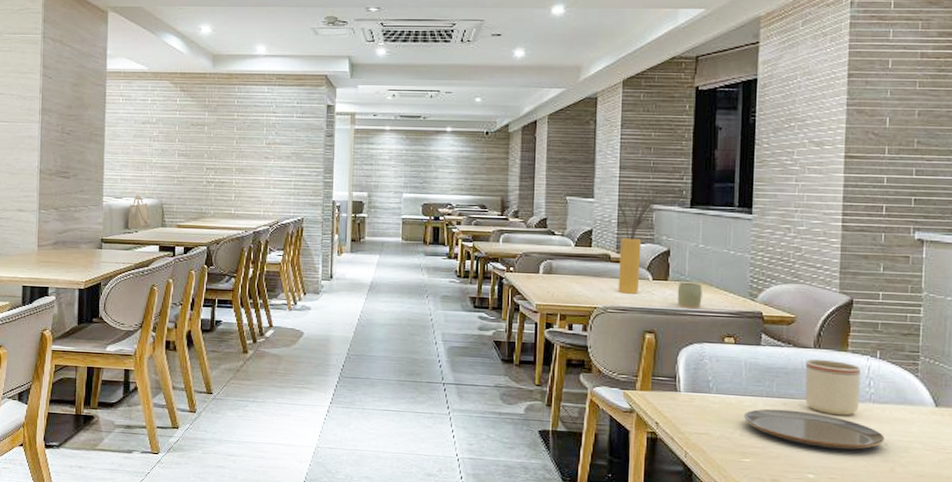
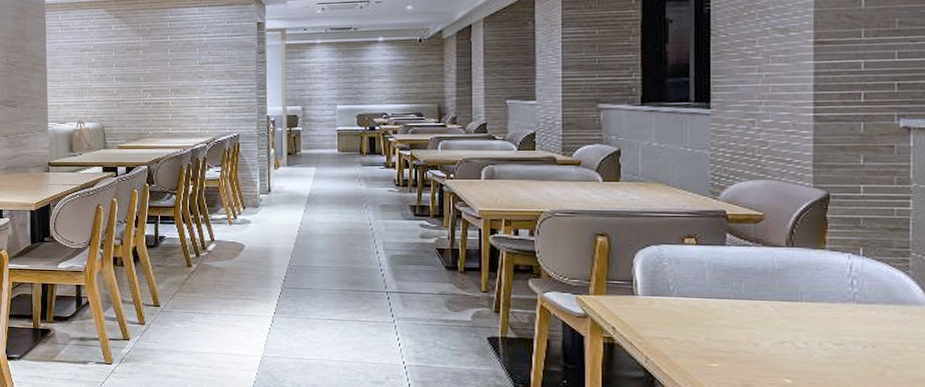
vase: present [618,189,657,294] -> none [562,89,604,197]
mug: present [677,282,703,308] -> none [630,182,658,208]
plate: present [743,408,885,450] -> none [708,311,872,353]
mug: present [804,359,861,416] -> none [777,258,841,318]

